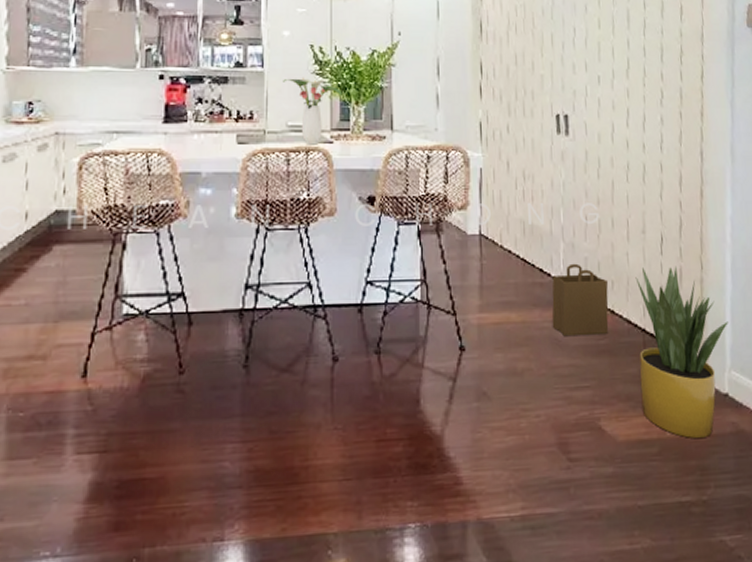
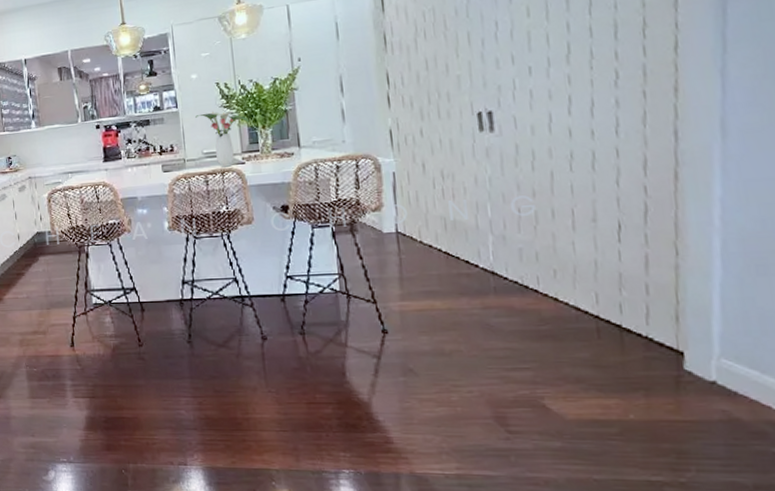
shopping bag: present [552,263,609,337] -> none [480,254,551,323]
planter: present [635,266,728,439] -> none [584,253,716,424]

